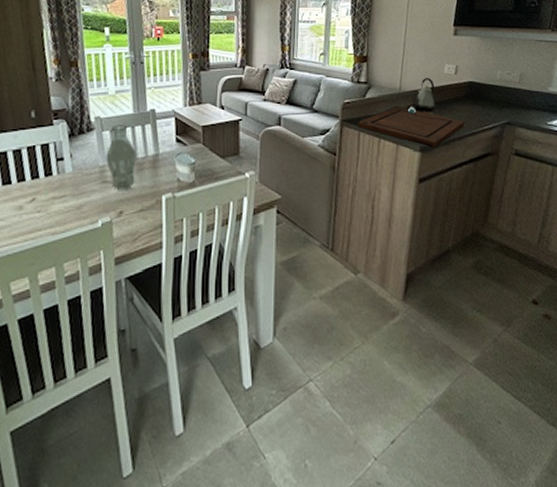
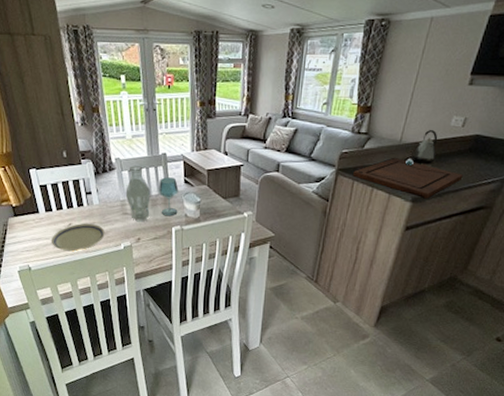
plate: none [6,198,78,234] -> present [50,224,105,251]
wine glass: none [145,136,170,182] -> present [158,177,179,217]

